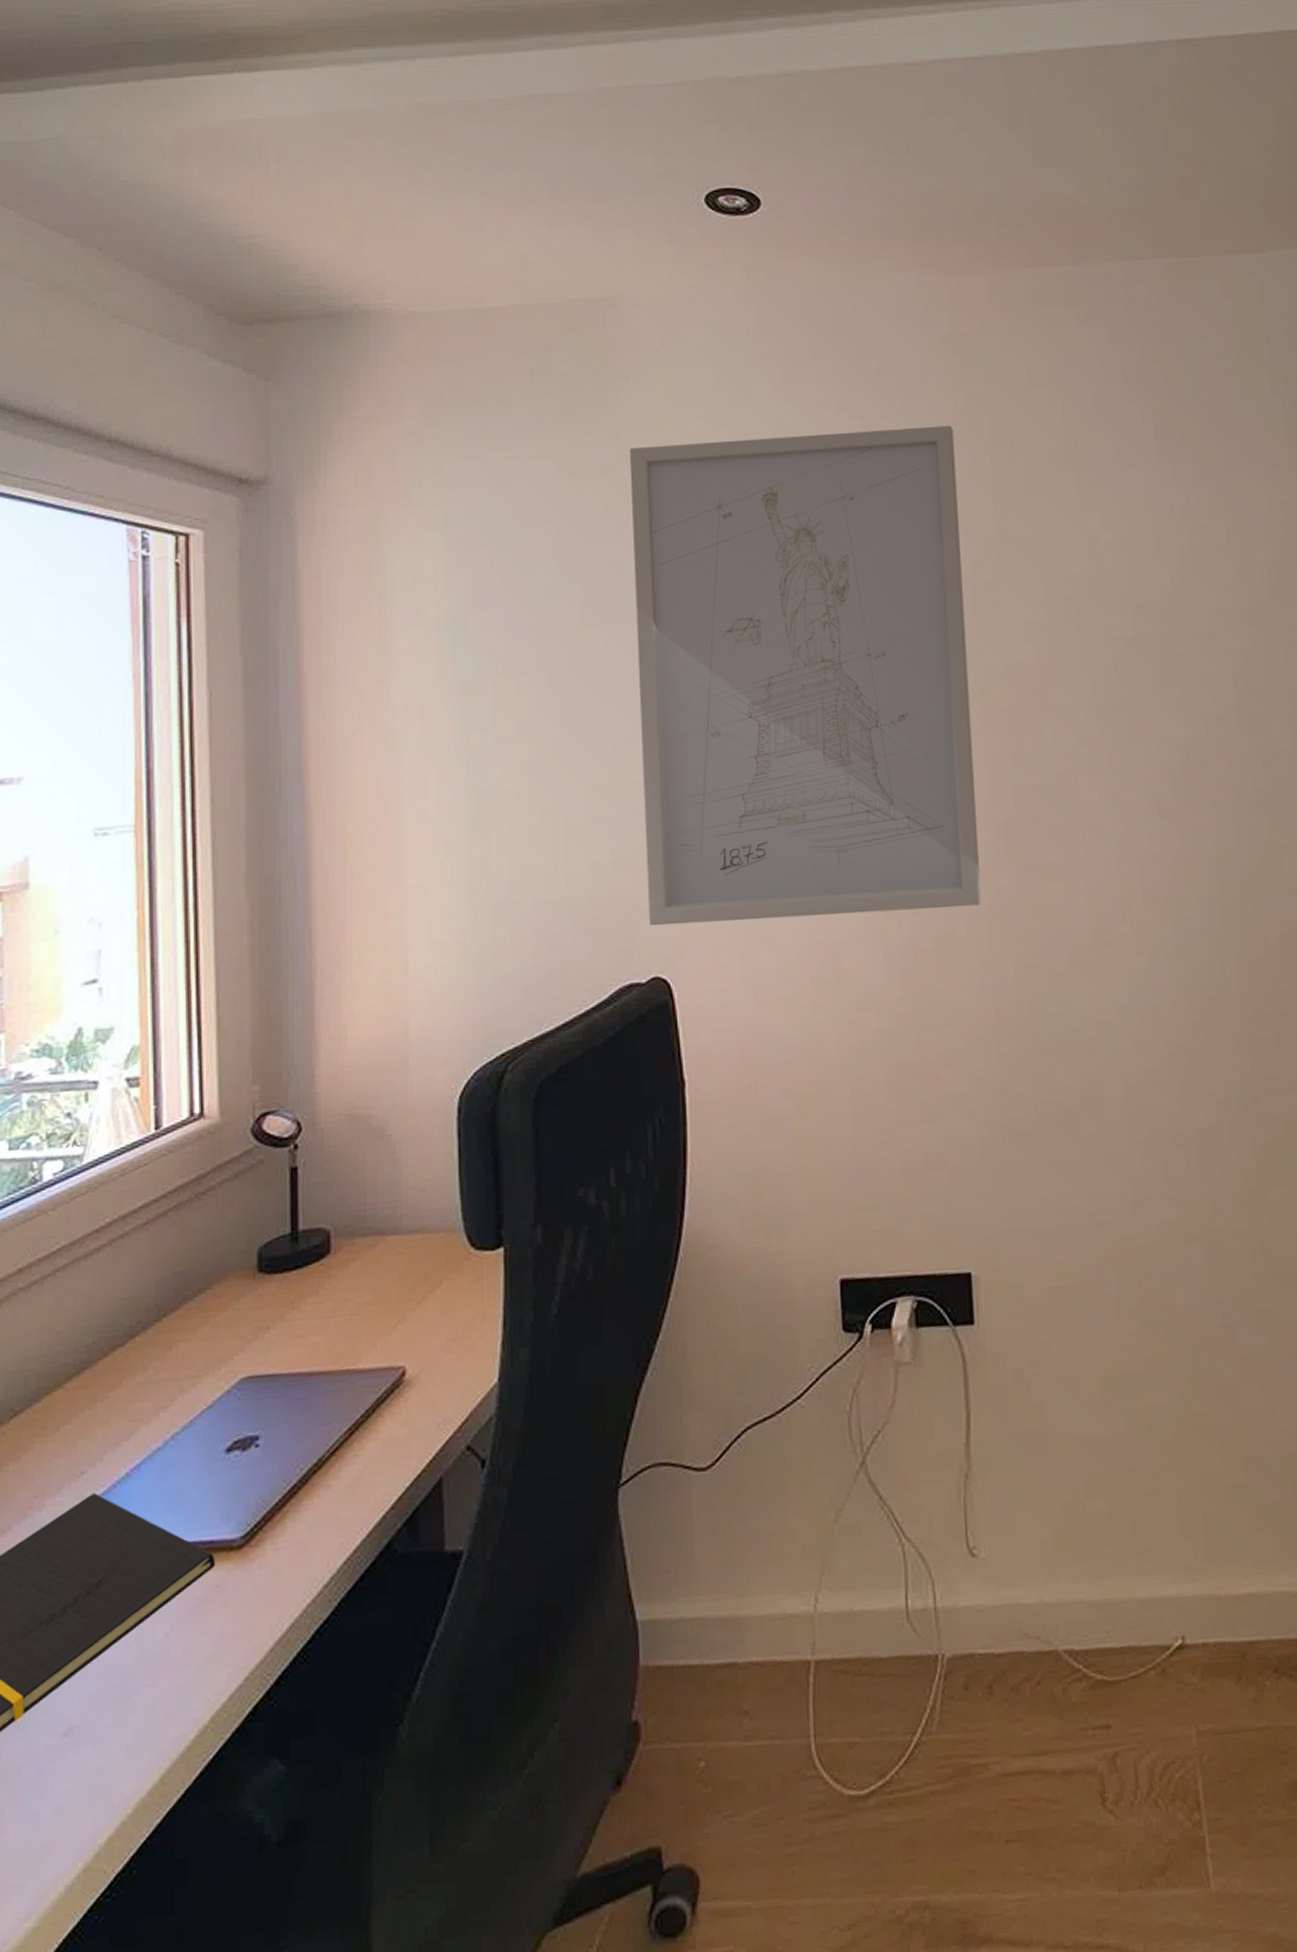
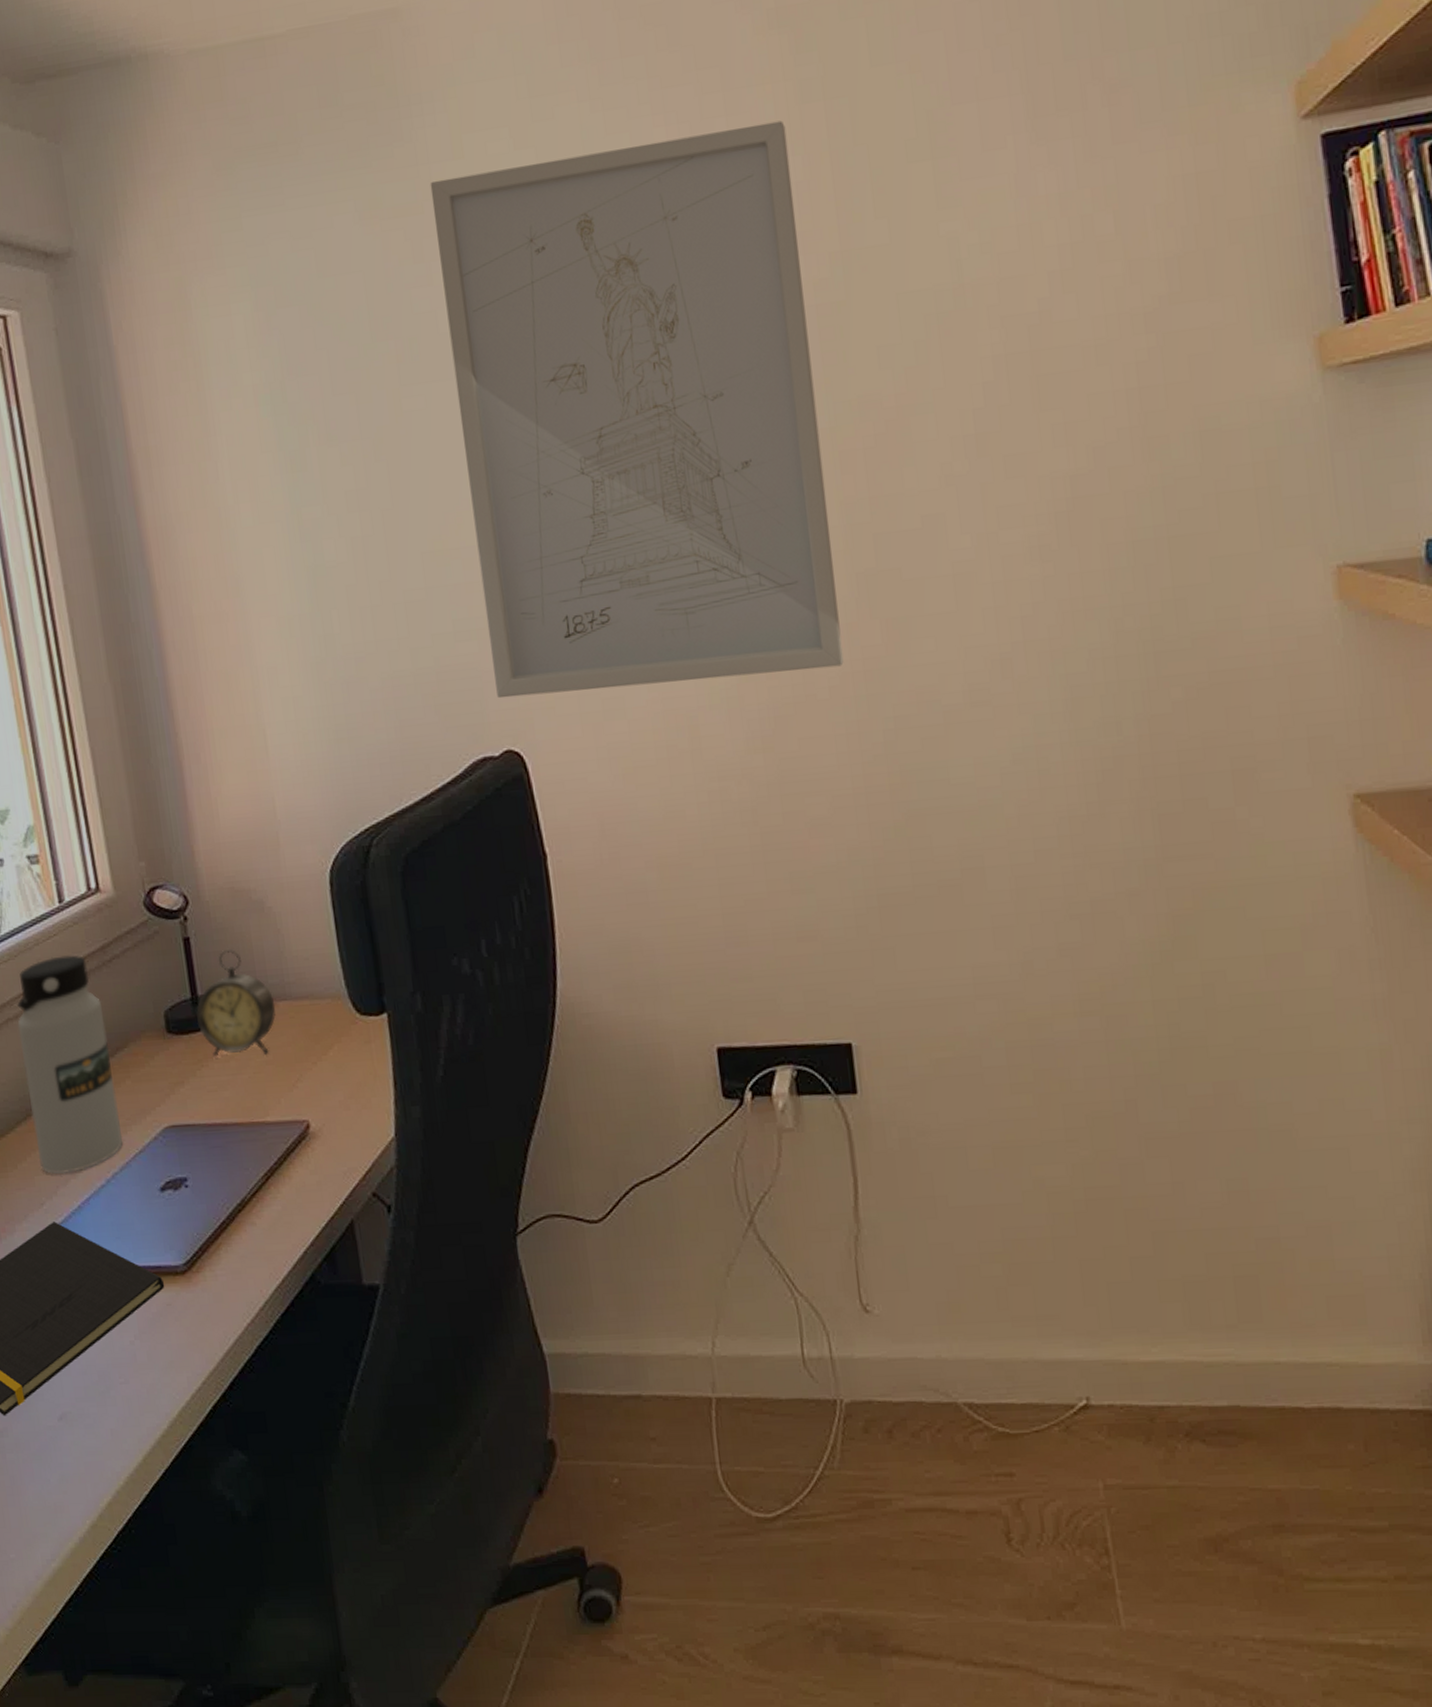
water bottle: none [85,1186,191,1437] -> present [17,955,123,1174]
alarm clock: none [293,1180,384,1299] -> present [196,949,276,1058]

